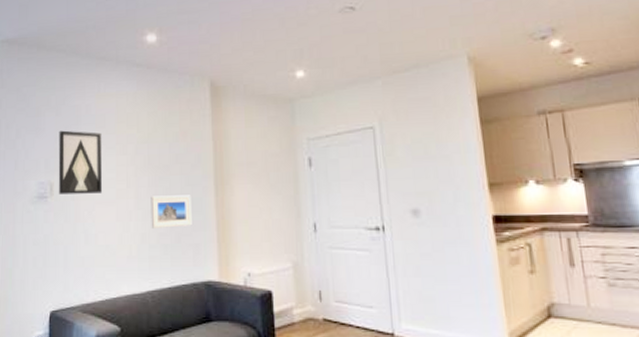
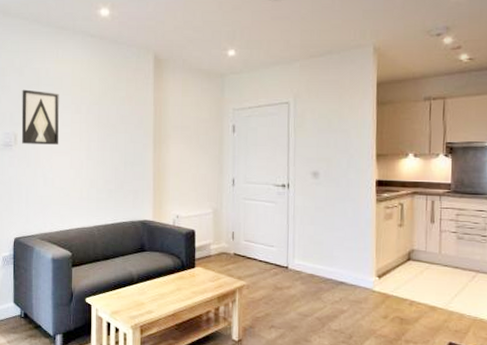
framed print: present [151,195,192,228] -> none [99,149,134,176]

